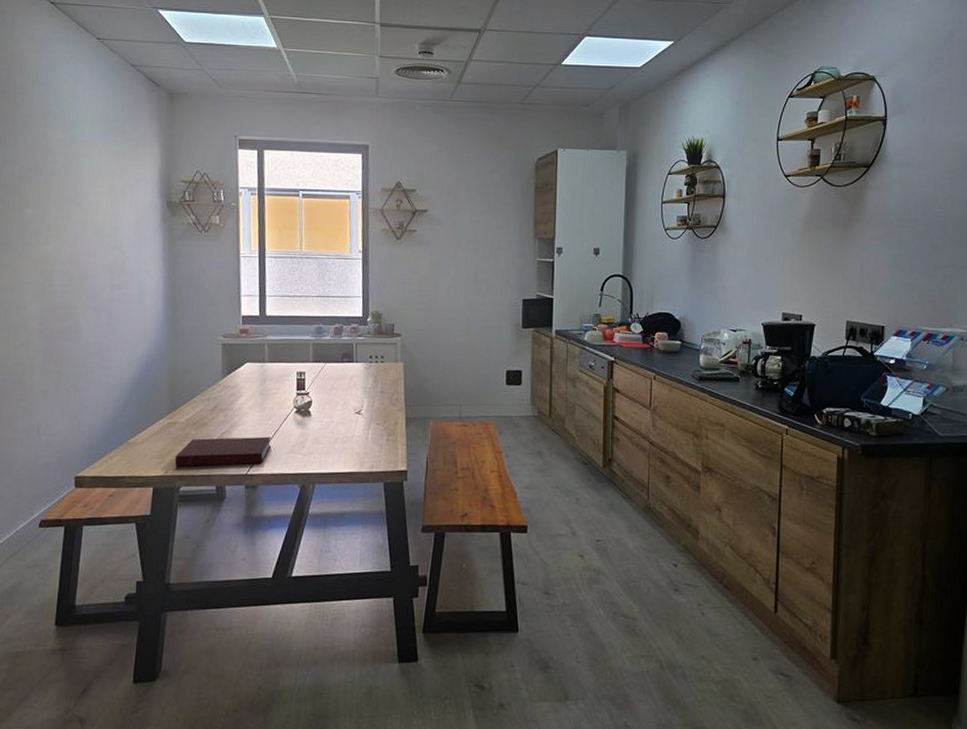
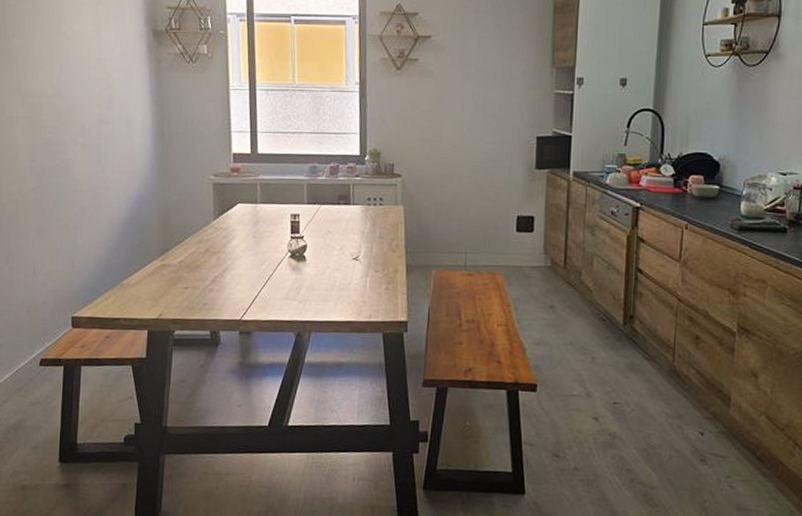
notebook: present [174,436,272,467] -> none [168,281,266,311]

